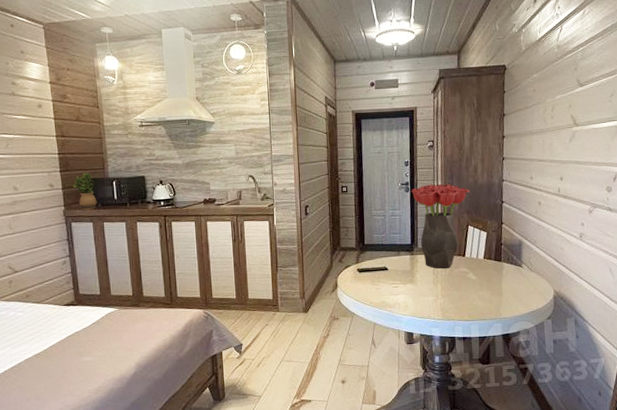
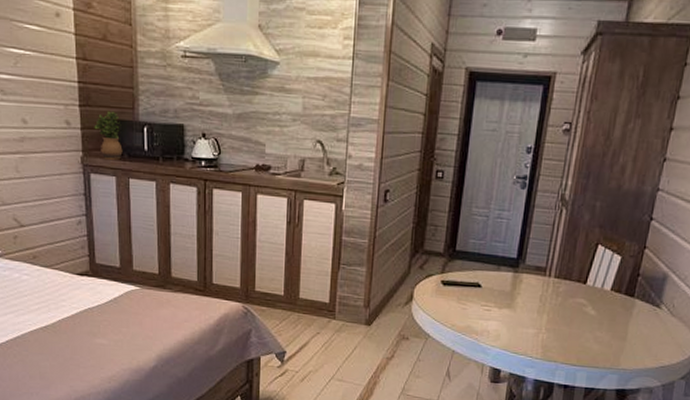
bouquet: present [410,184,470,269] -> none [527,182,609,296]

